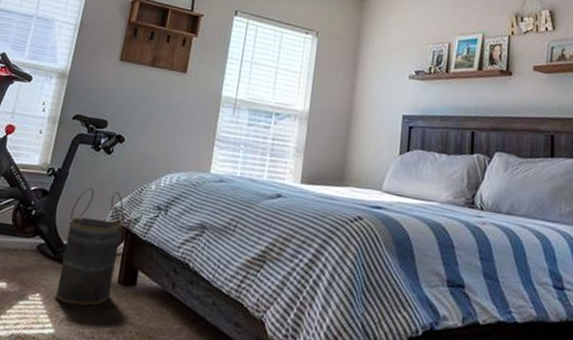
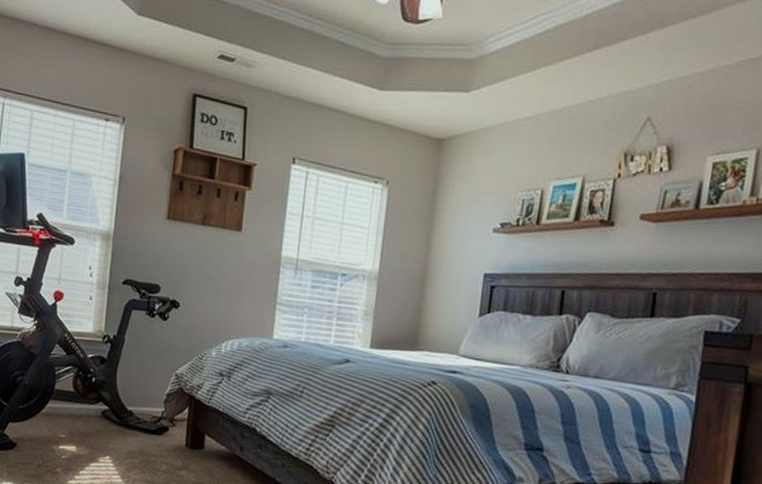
basket: present [54,187,124,306] -> none [124,354,187,468]

